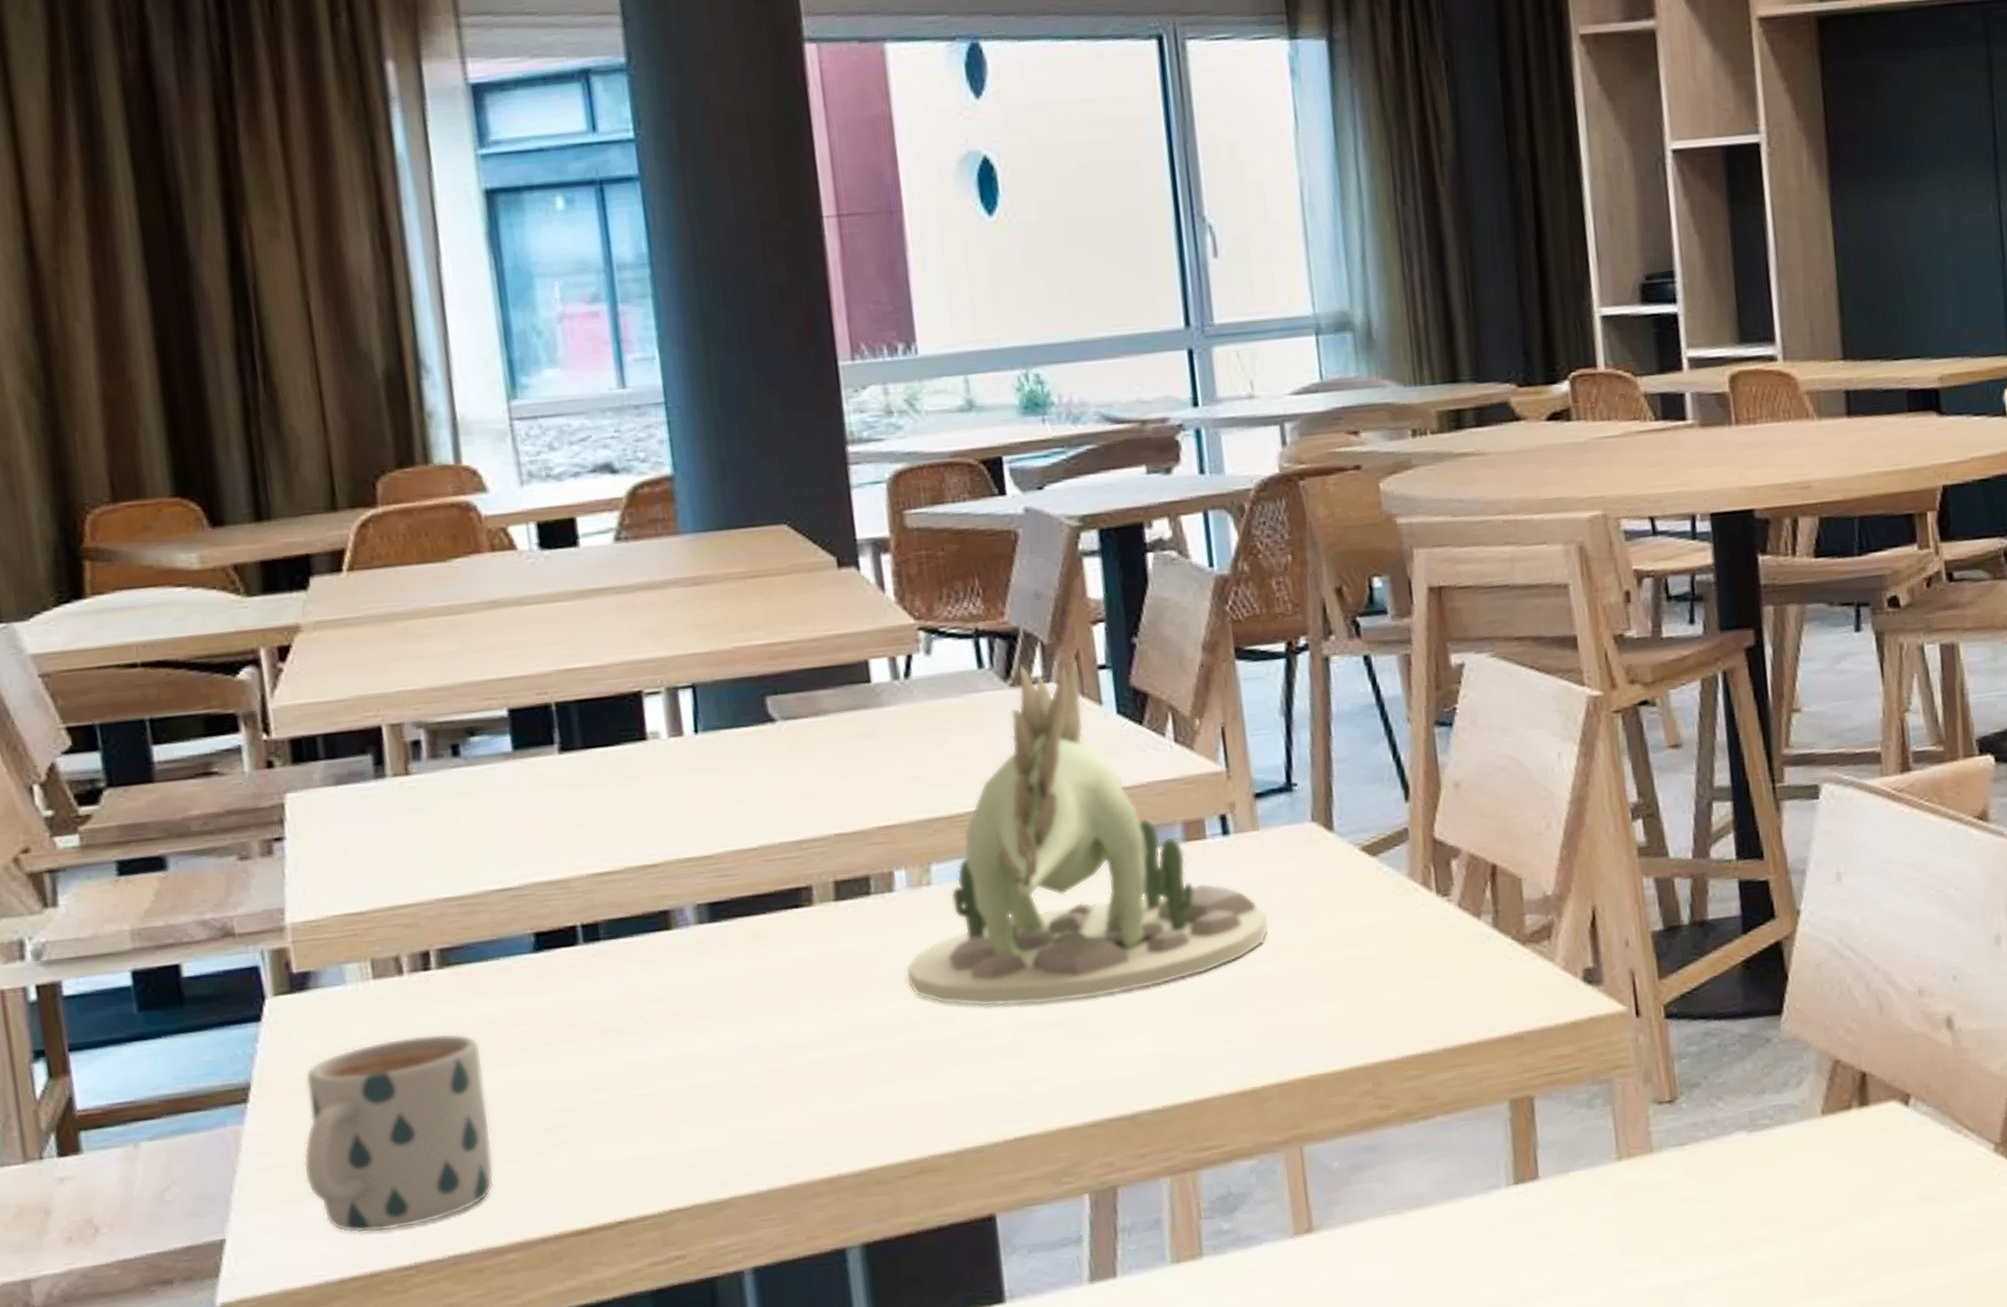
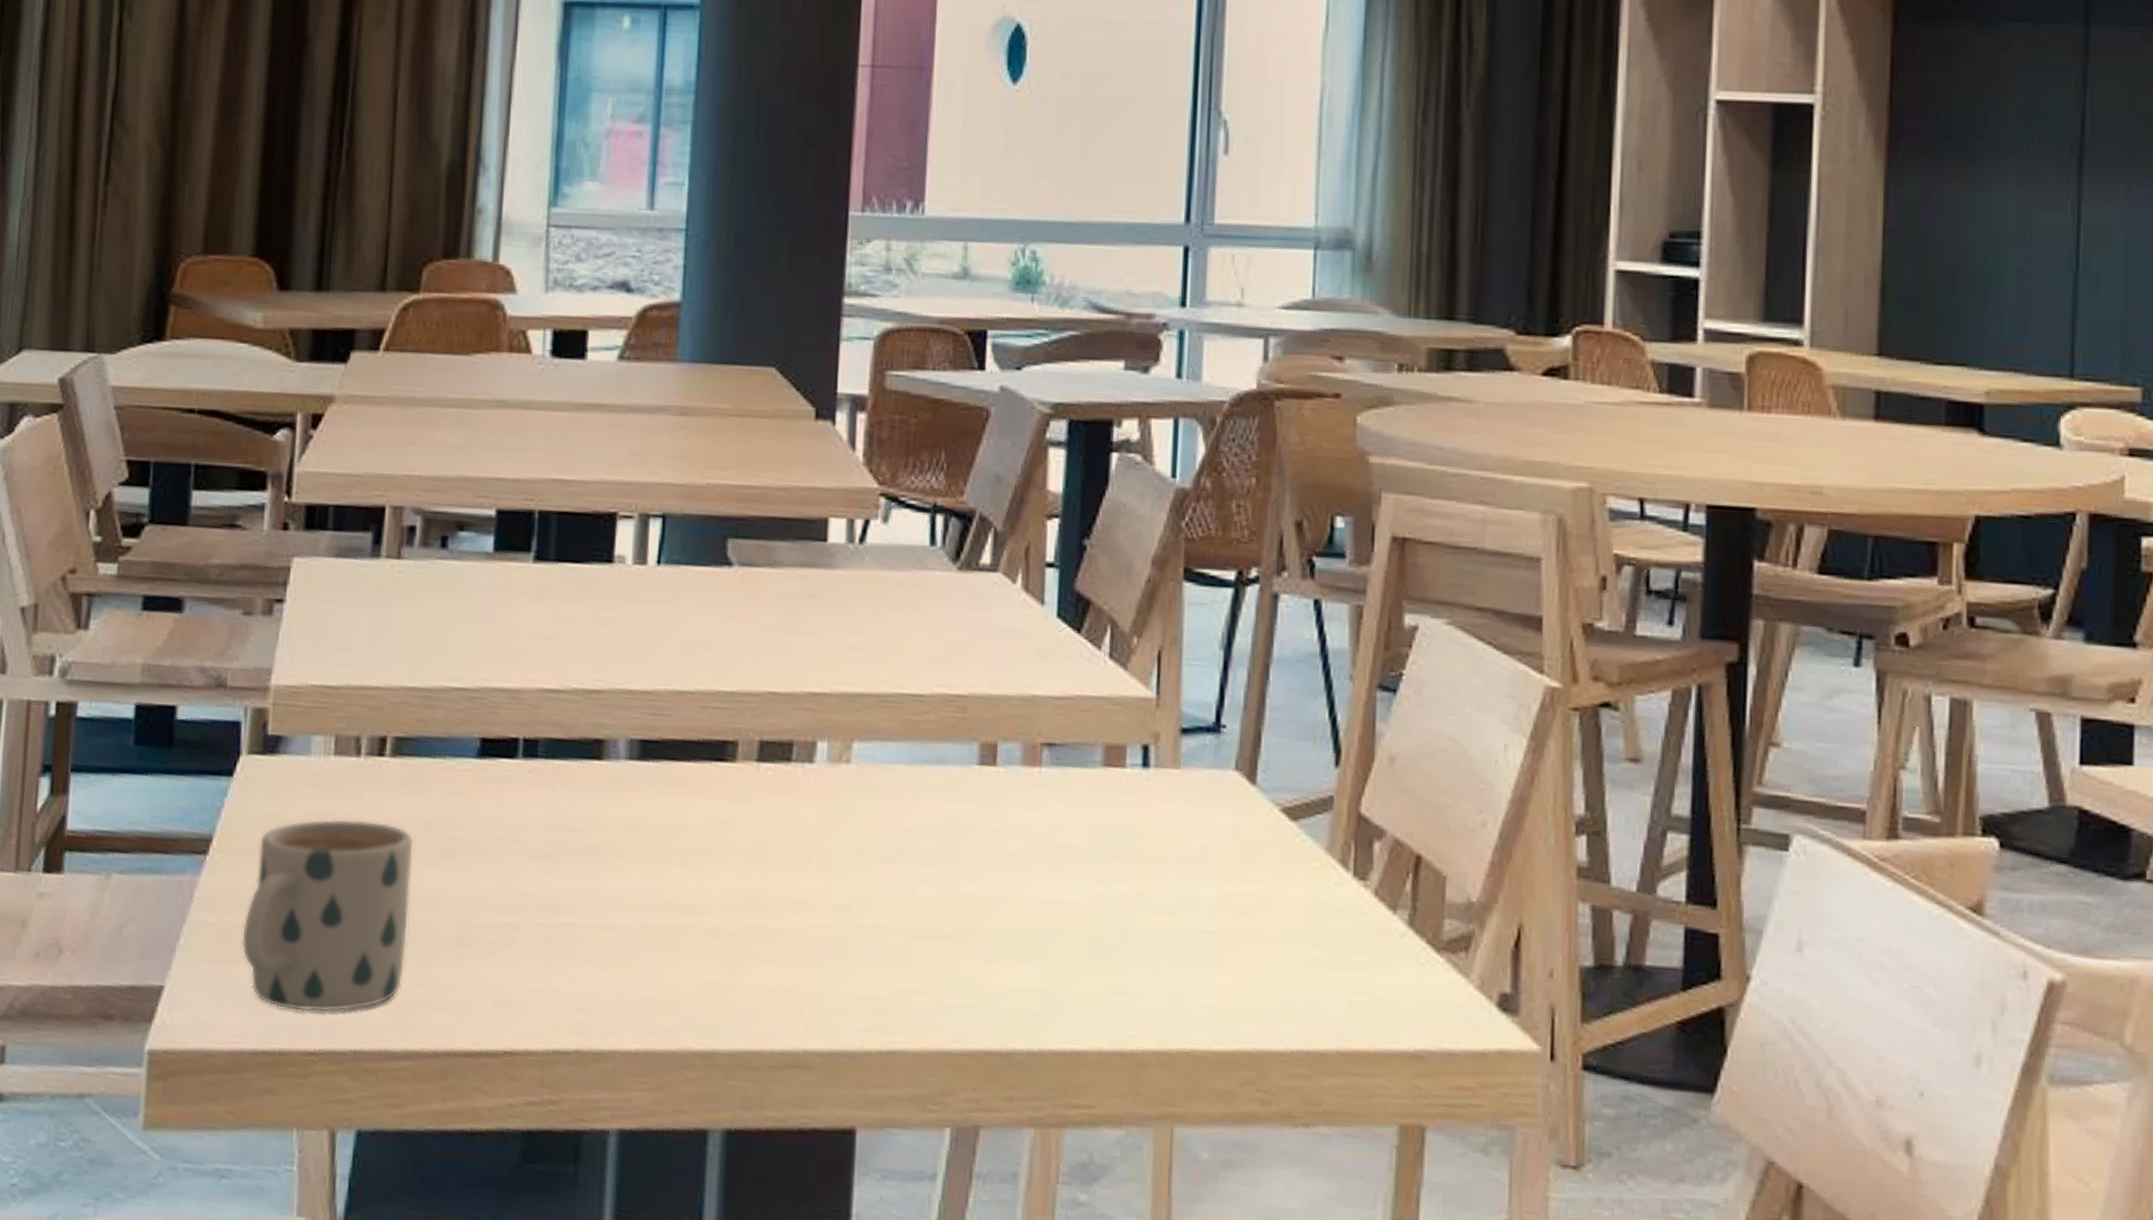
toy dinosaur: present [905,659,1268,1007] -> none [810,549,1175,918]

